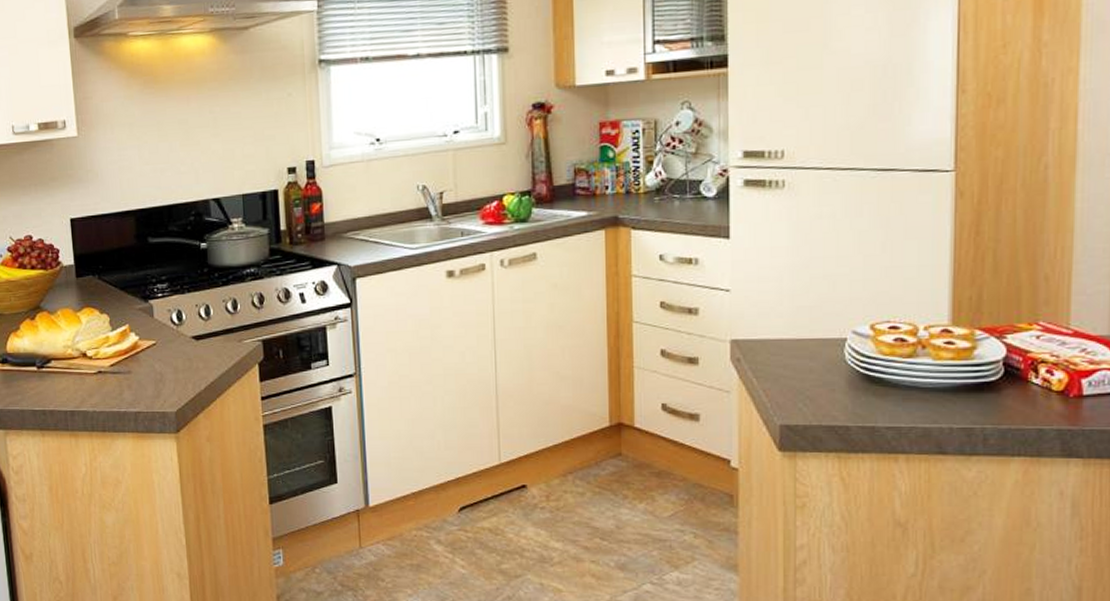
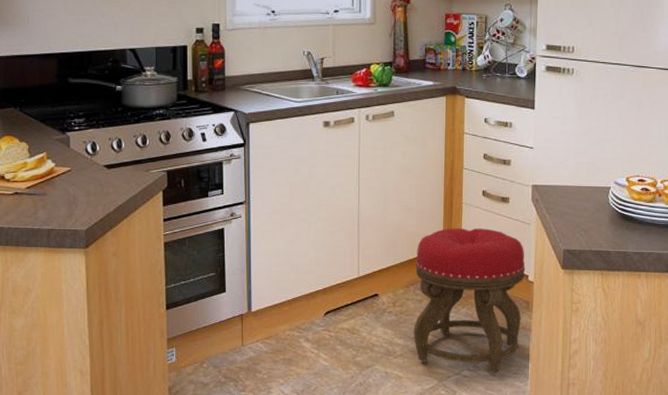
stool: none [573,399,726,588] -> present [413,228,526,373]

